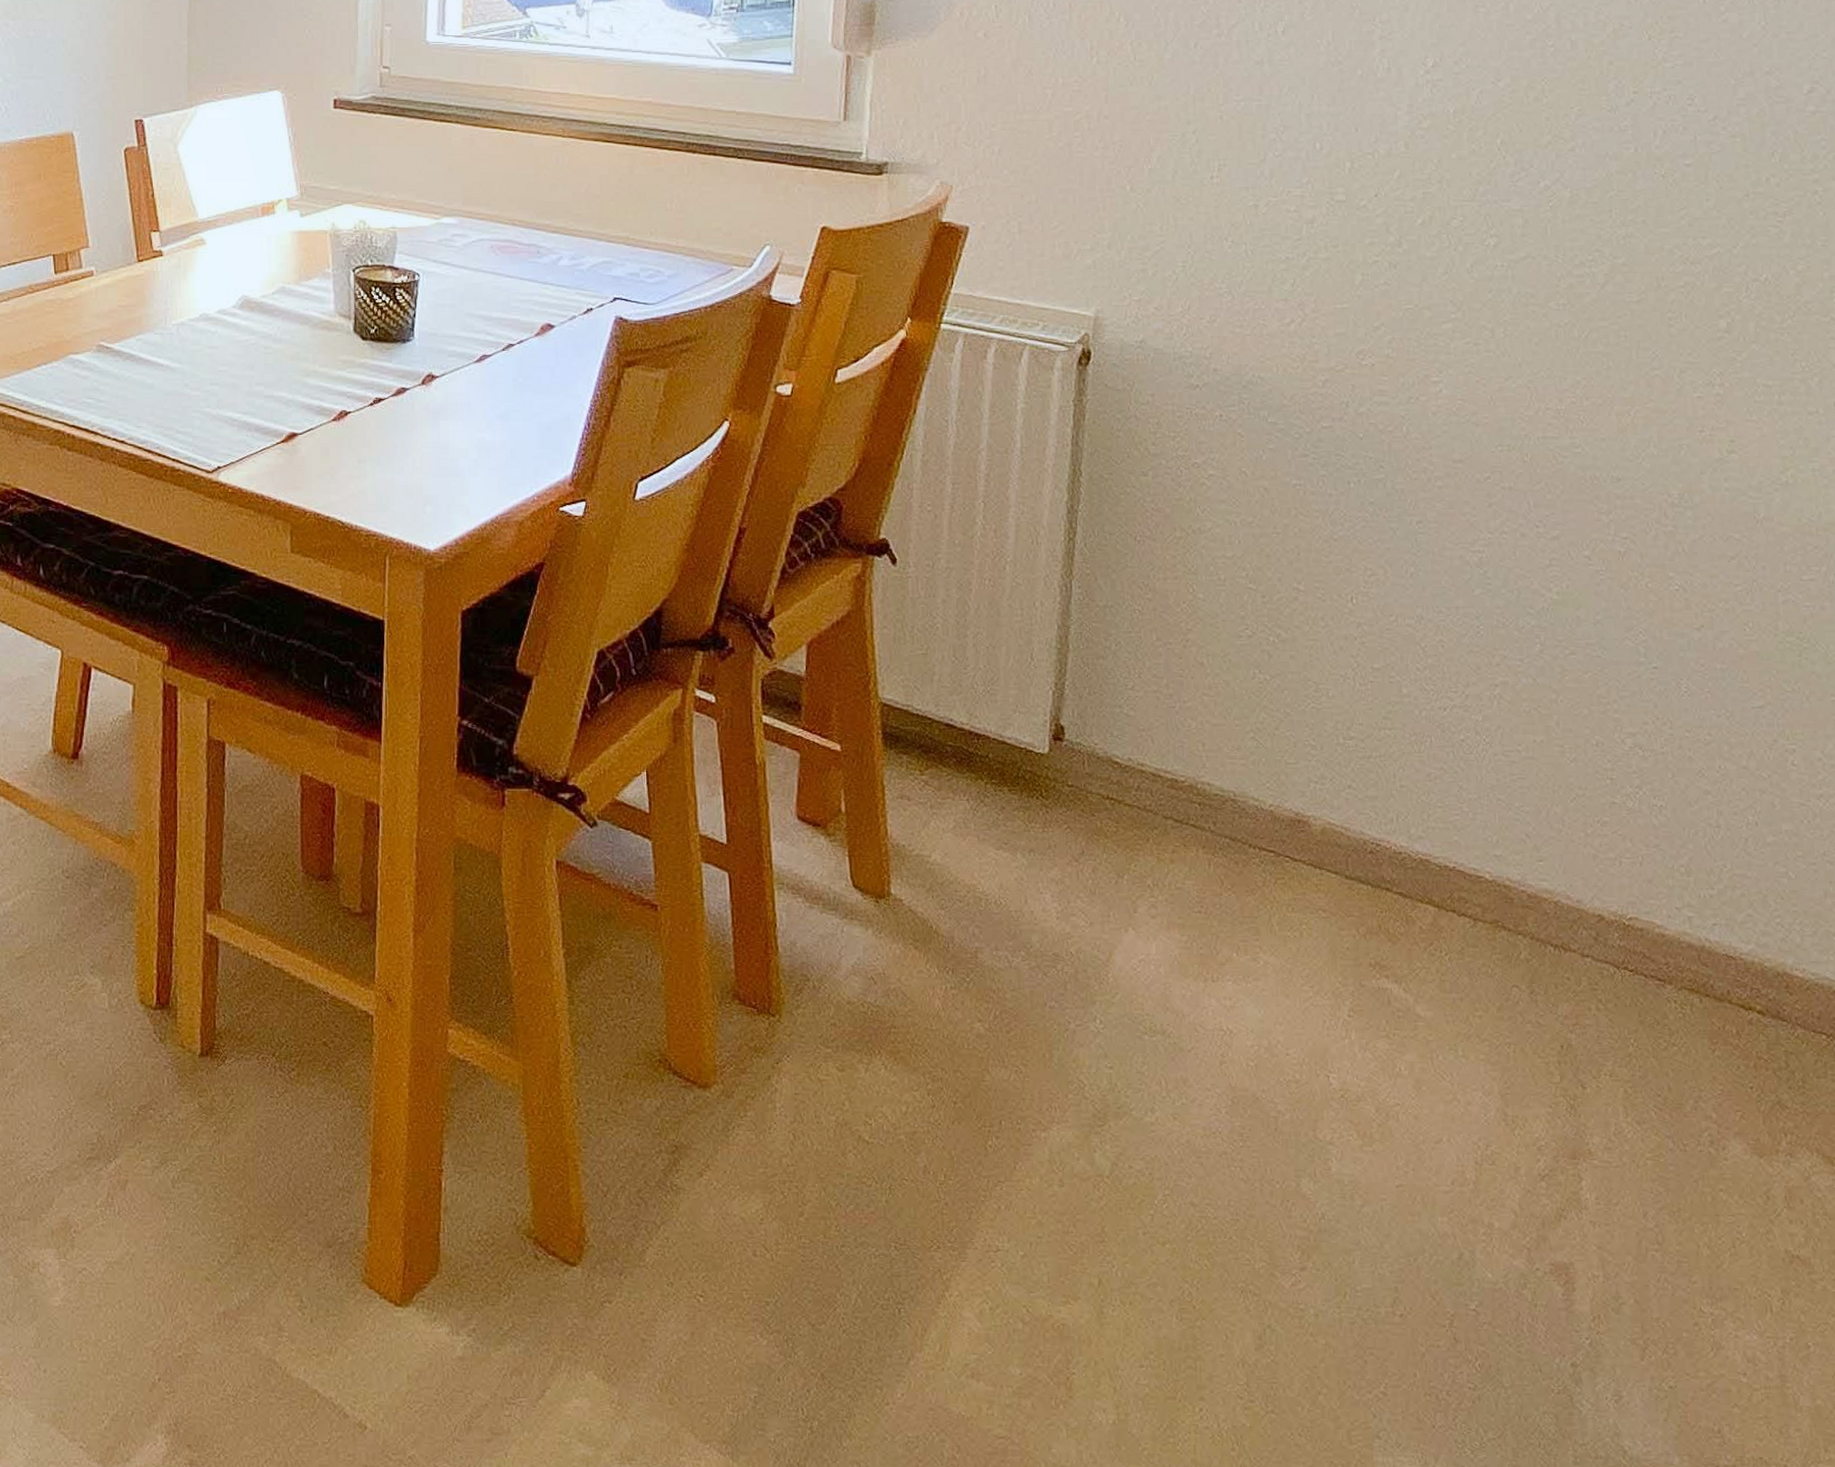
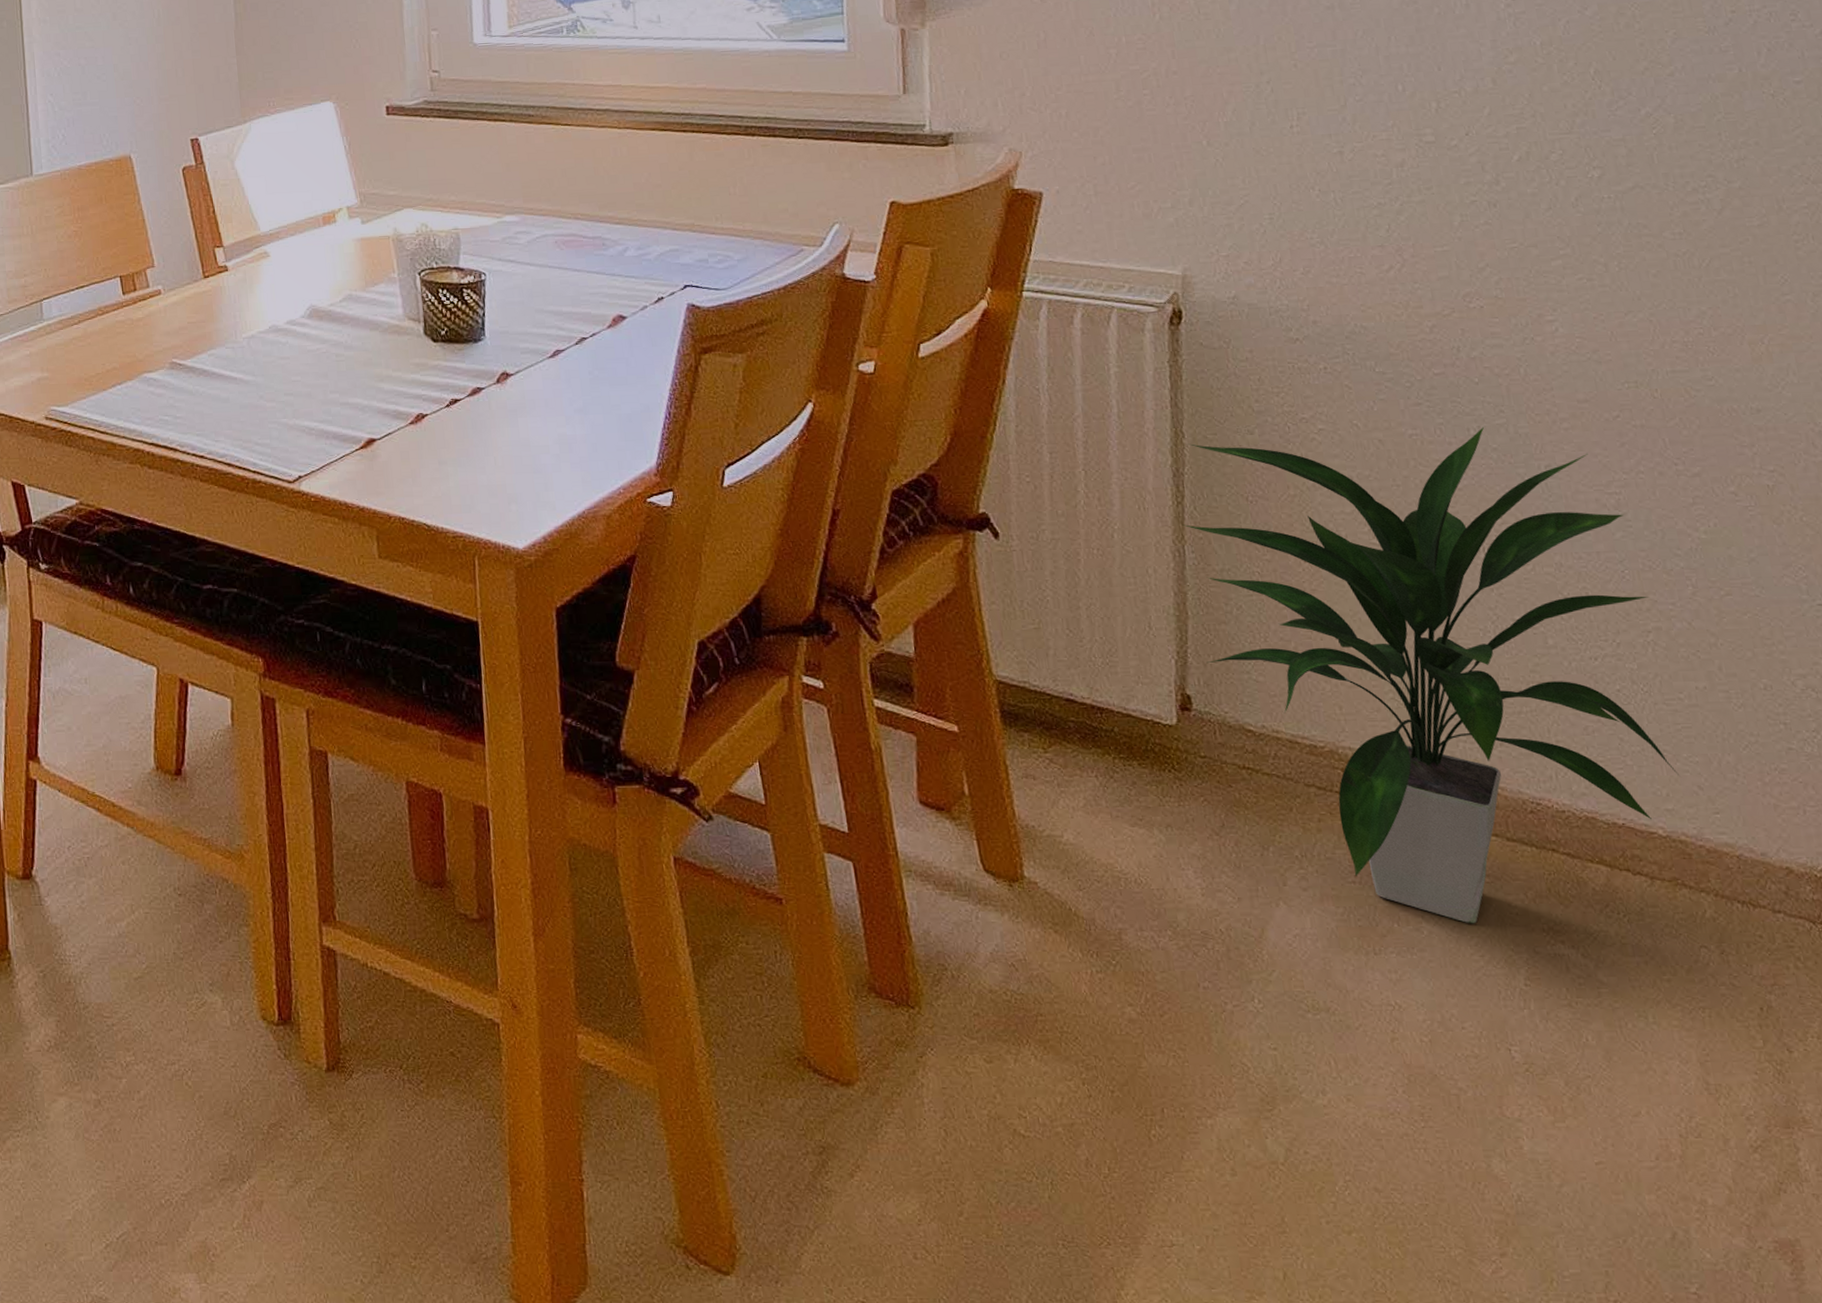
indoor plant: none [1072,481,1510,957] -> present [1182,427,1679,924]

